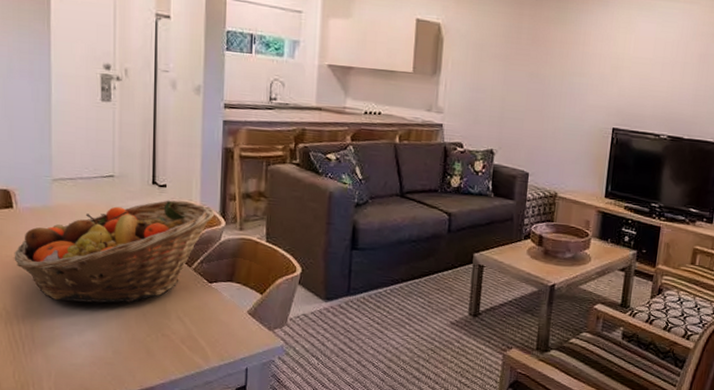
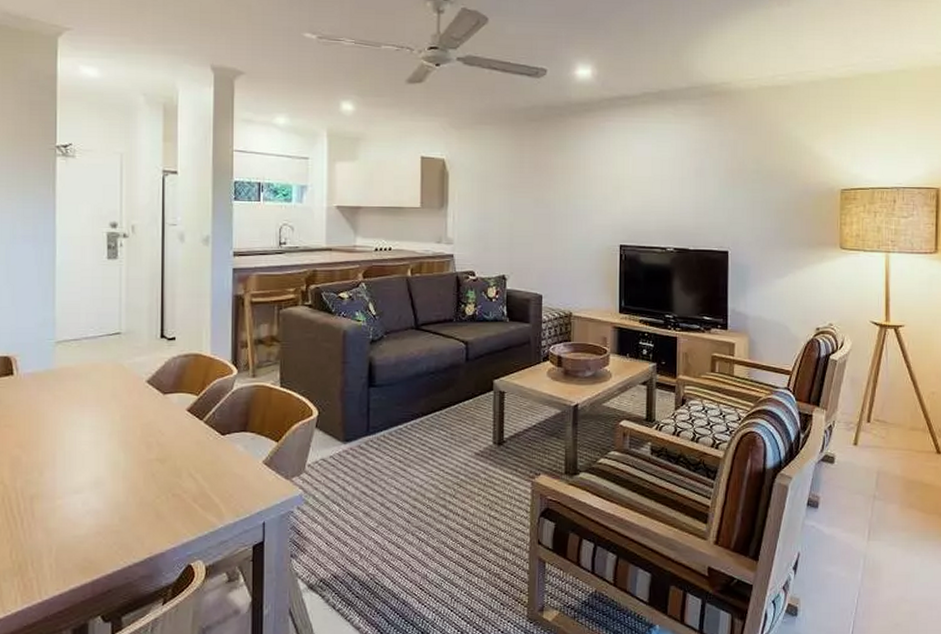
fruit basket: present [14,200,215,304] -> none [13,353,226,469]

